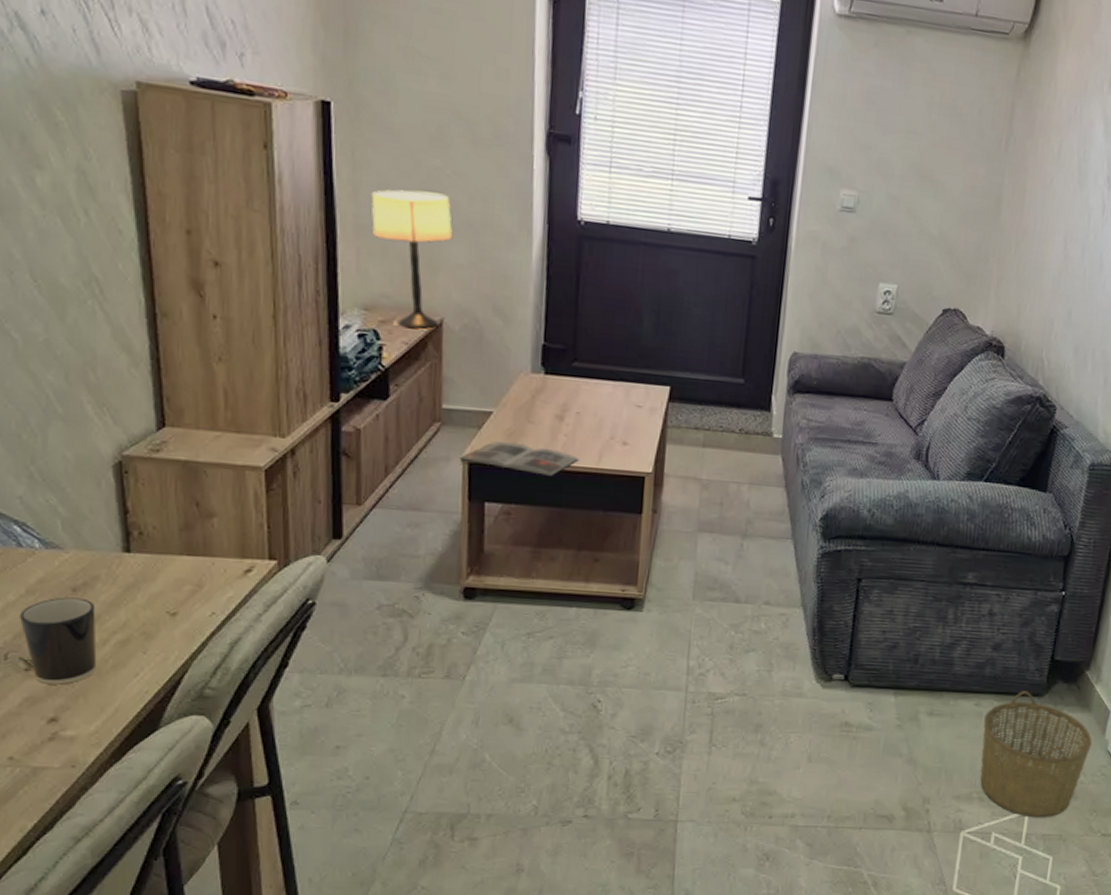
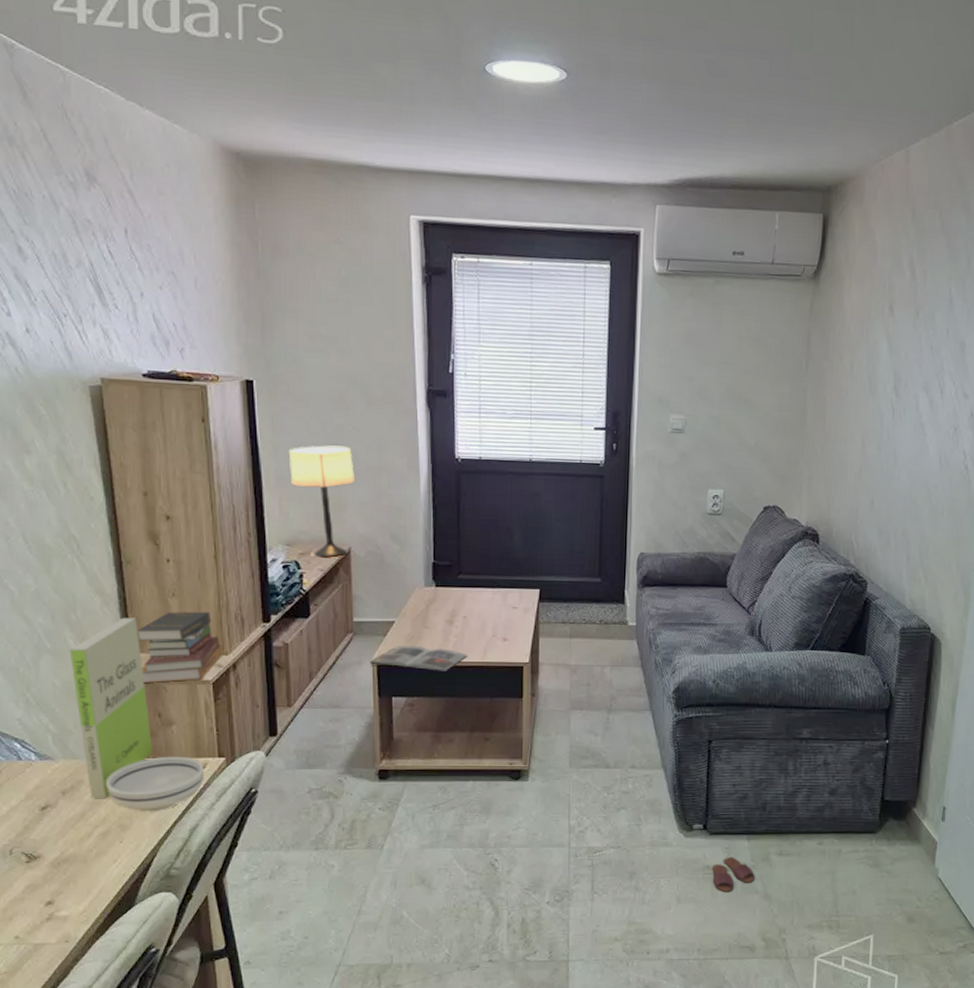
mug: present [20,597,97,685] -> none [21,799,84,873]
book: none [87,382,188,601] -> present [70,617,154,799]
bowl: none [127,554,250,619] -> present [105,756,204,811]
books: none [173,379,280,465] -> present [137,611,224,683]
slippers: none [850,714,900,753] -> present [711,857,755,892]
basket: present [980,691,1092,818] -> none [827,829,924,941]

